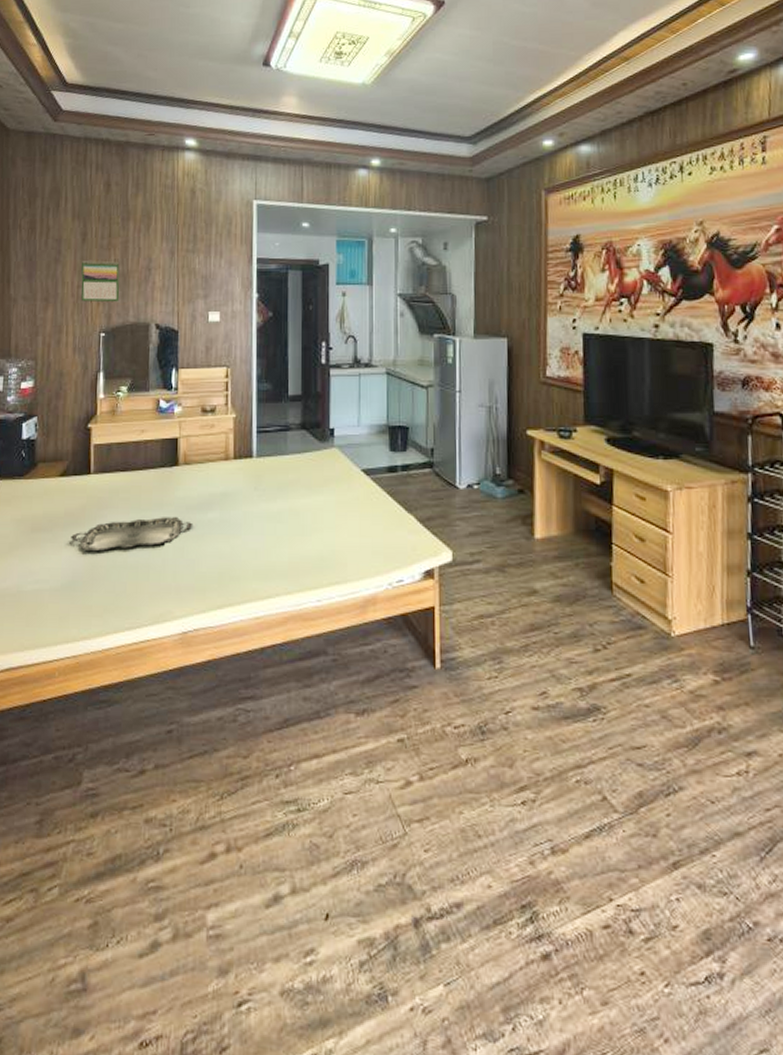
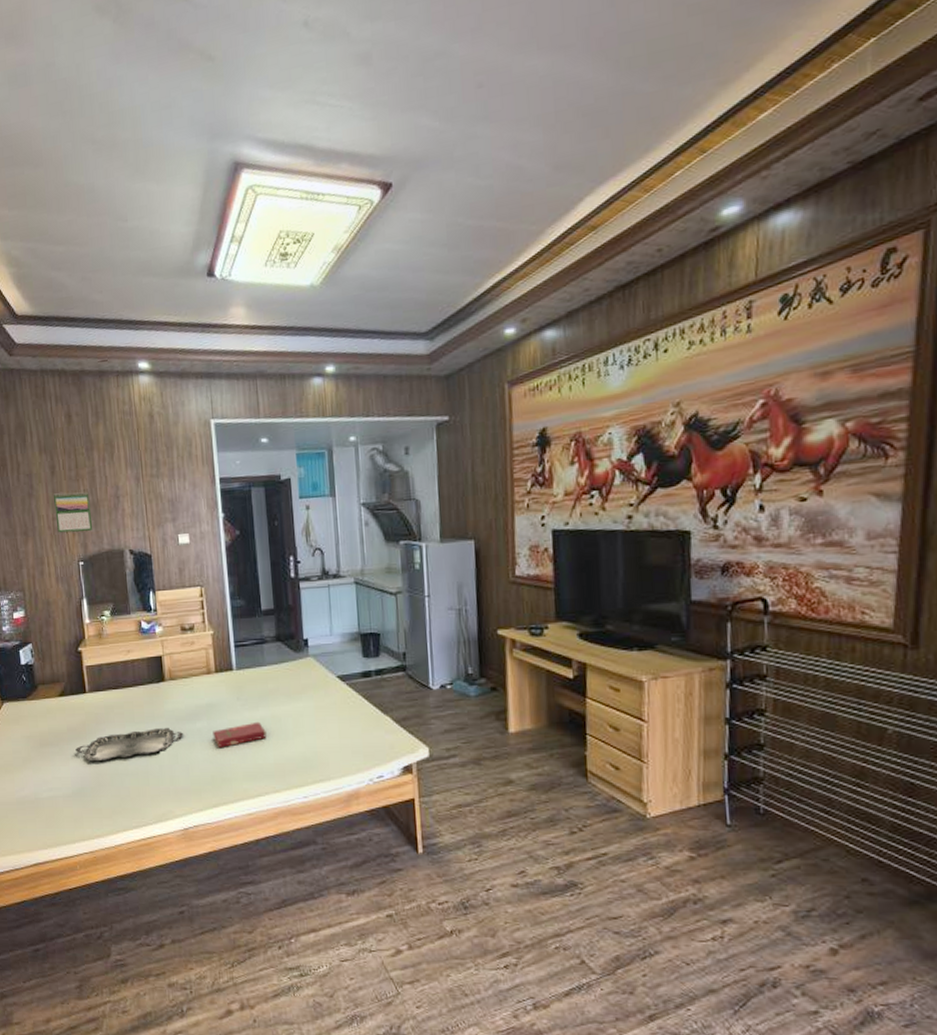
book: none [225,514,284,541] -> present [213,721,268,747]

